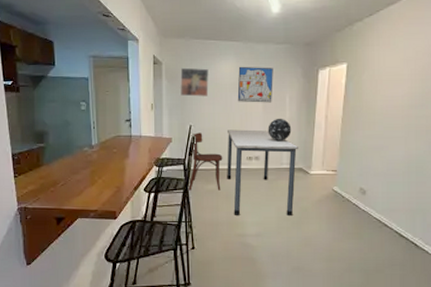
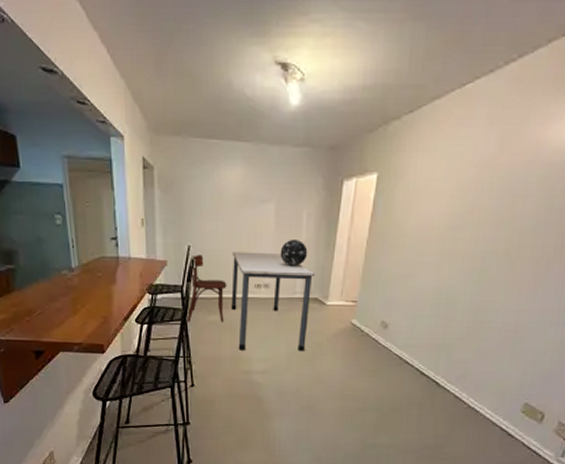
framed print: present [180,67,209,97] -> none [176,174,211,211]
wall art: present [237,66,273,103] -> none [245,174,289,220]

